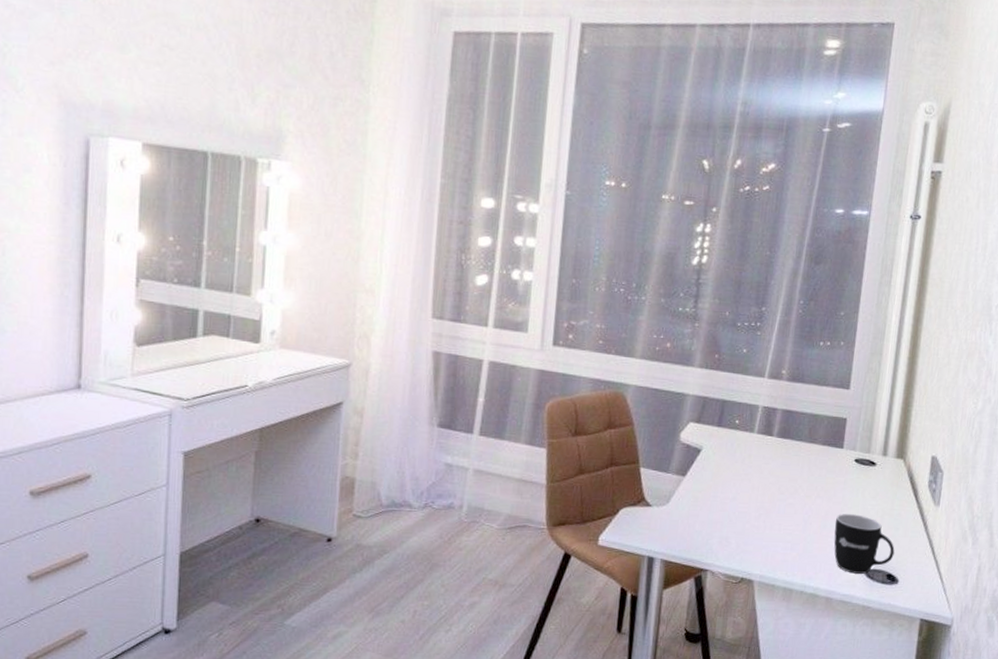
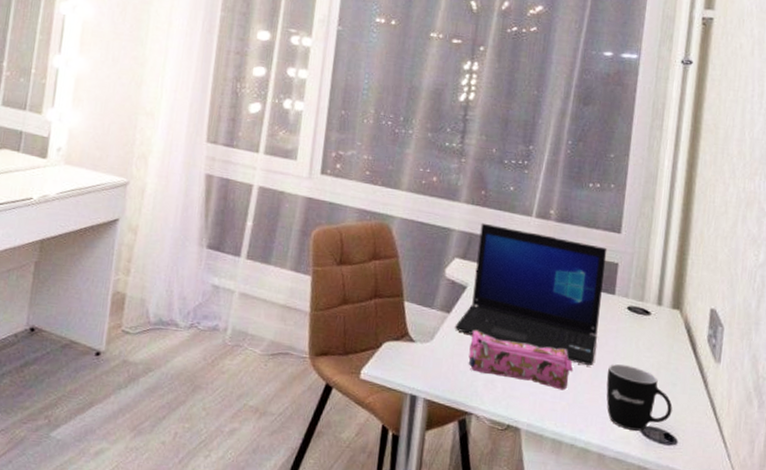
laptop: none [689,386,837,517] -> present [454,223,608,365]
pencil case: none [703,490,804,542] -> present [468,330,574,391]

